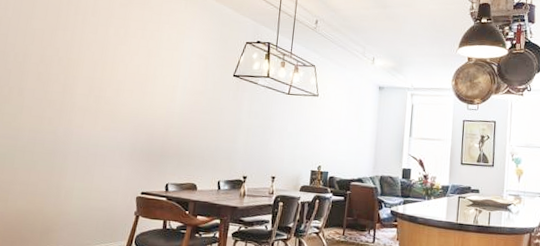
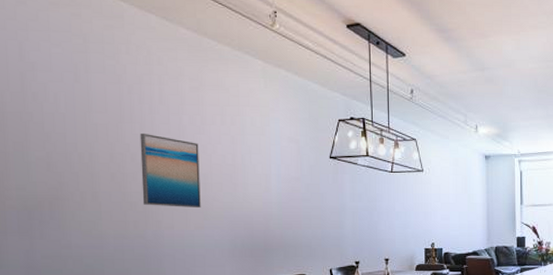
wall art: none [60,39,119,111] -> present [140,133,201,207]

